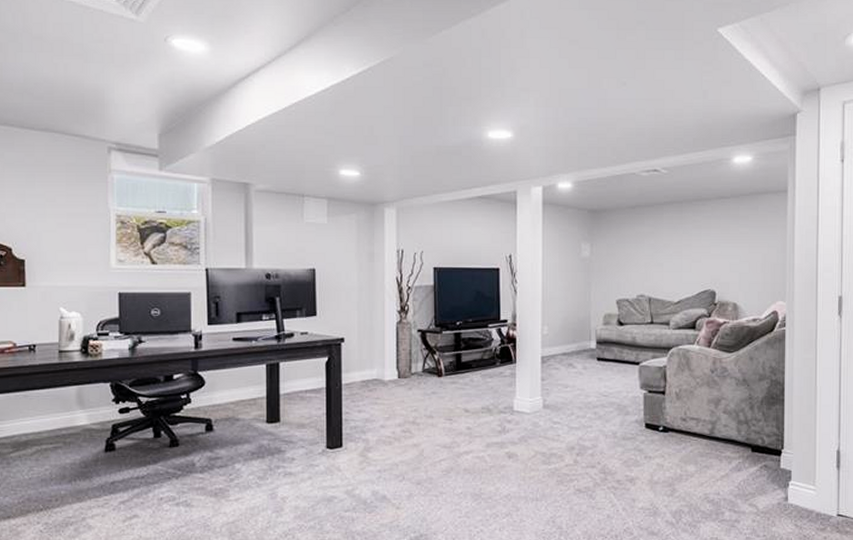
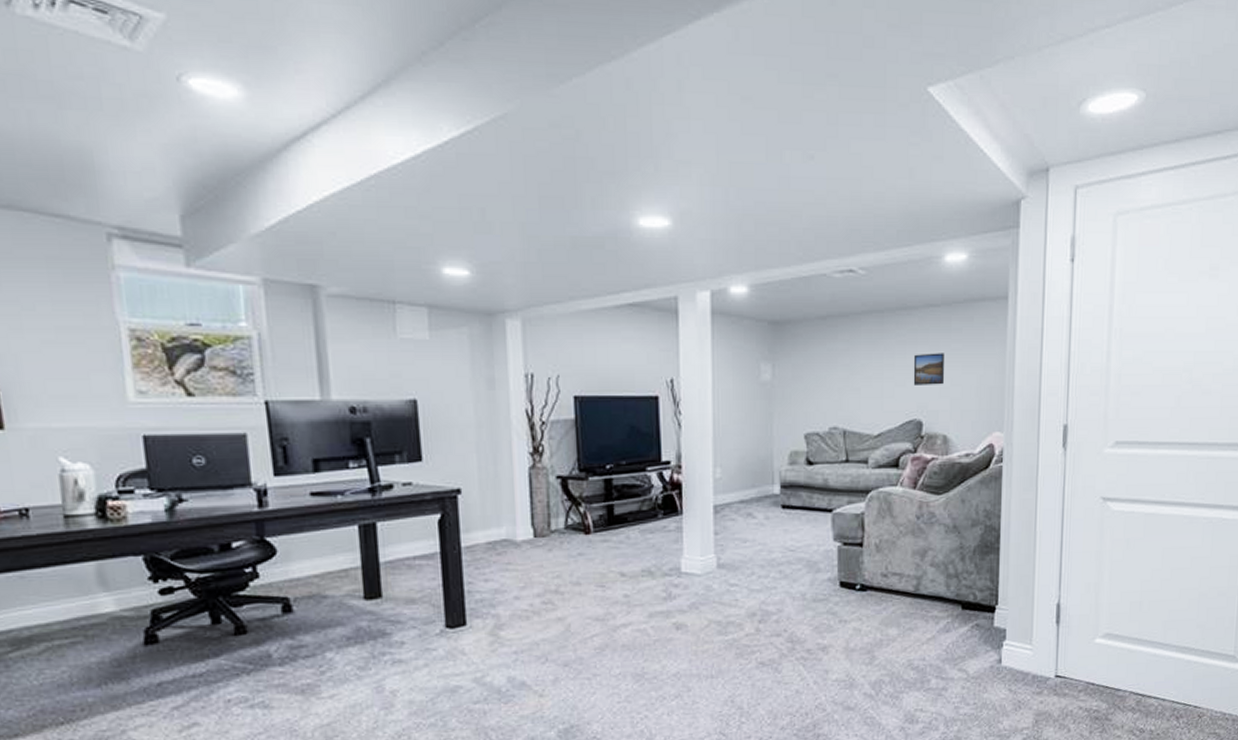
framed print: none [707,235,733,262] -> present [913,353,944,385]

